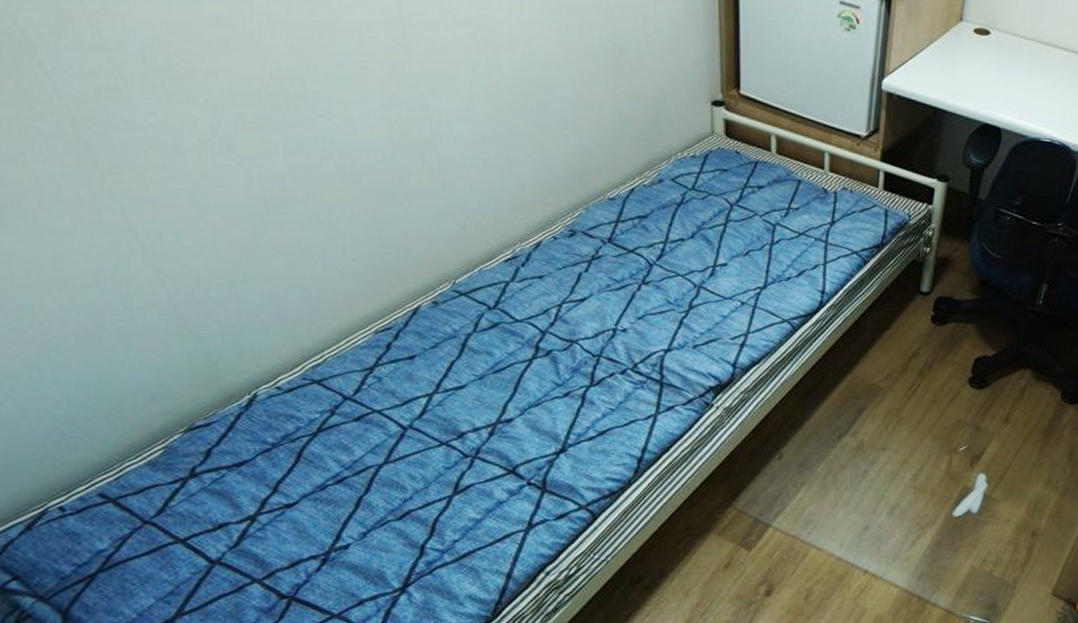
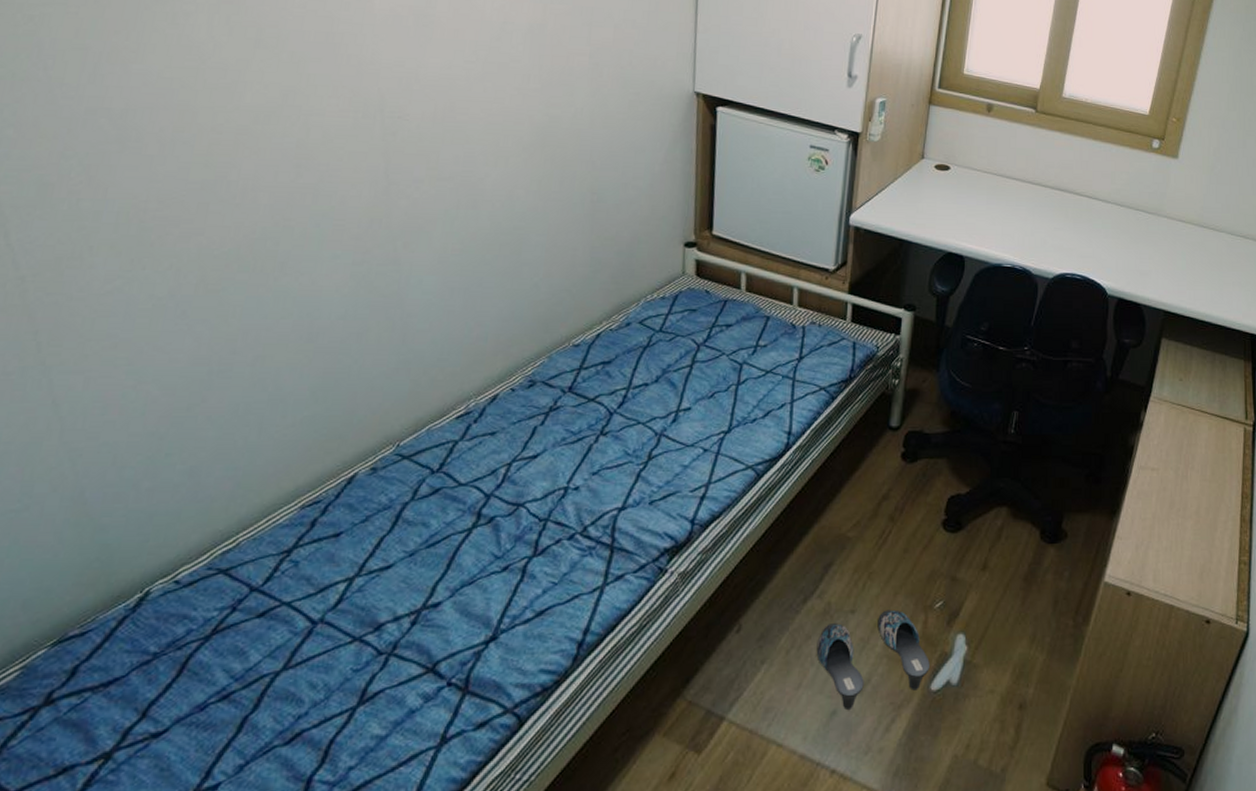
slippers: none [850,450,953,526] -> present [816,609,930,710]

